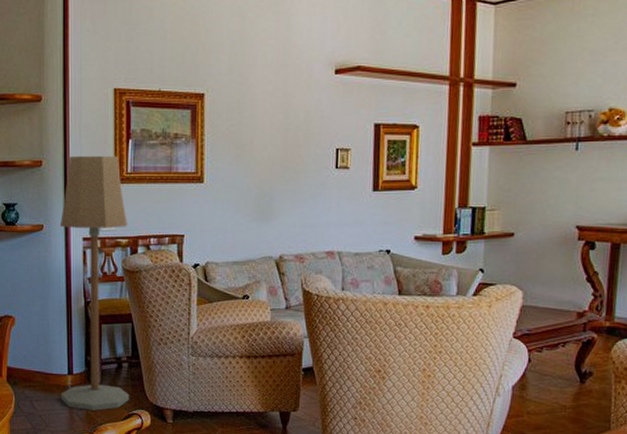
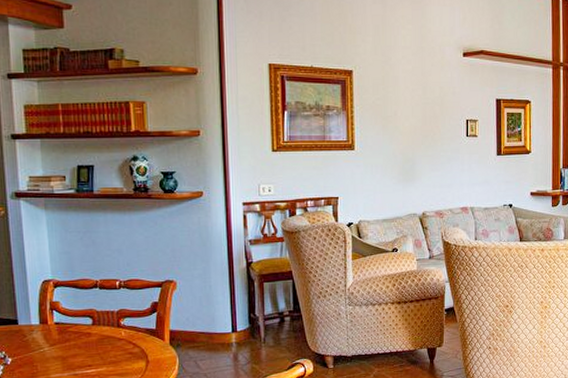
floor lamp: present [60,156,130,411] -> none [220,126,293,365]

